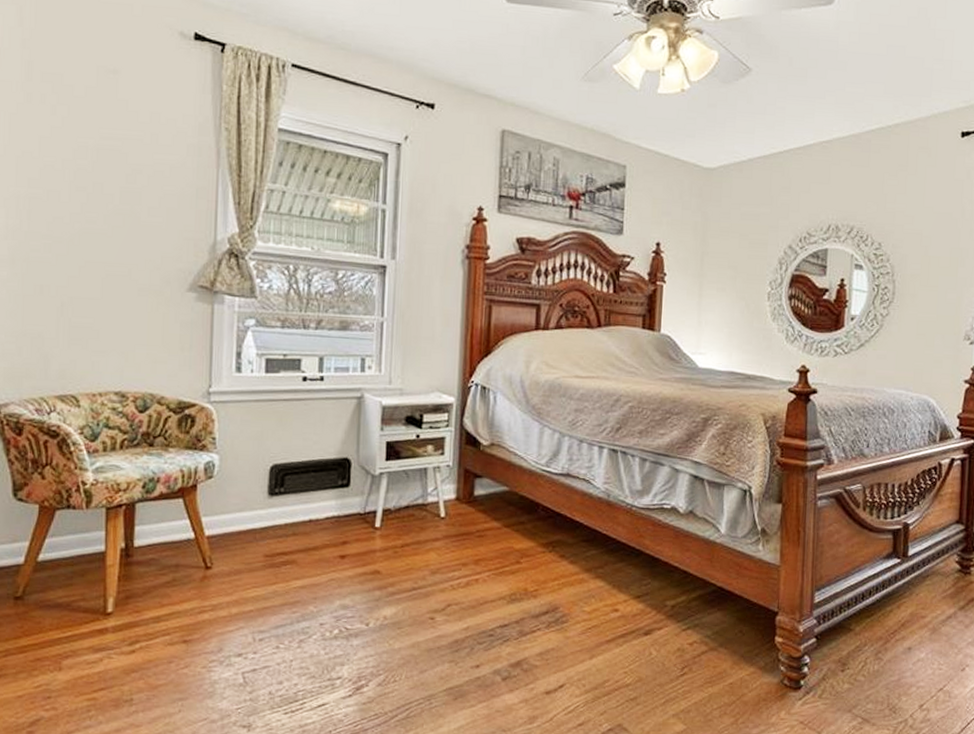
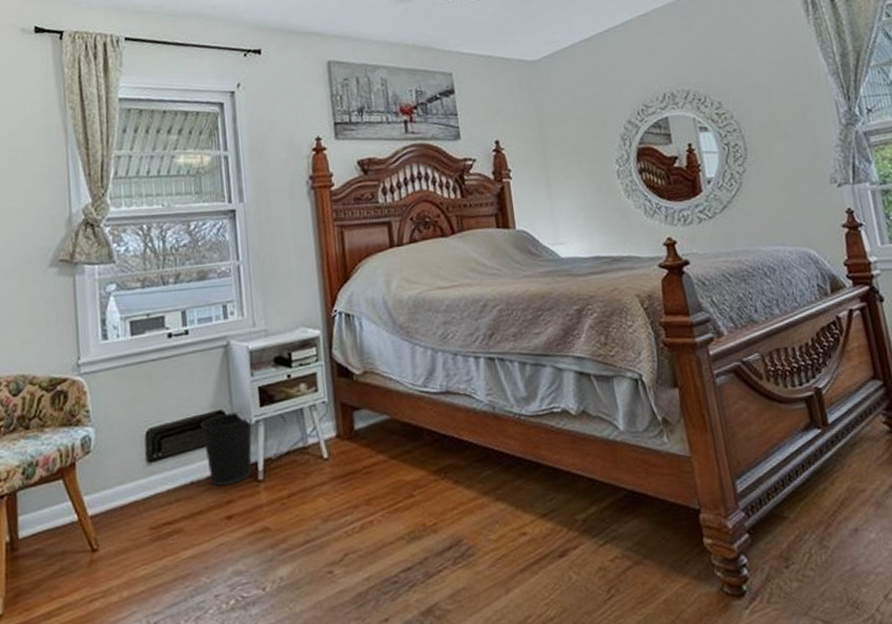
wastebasket: none [325,461,375,527] -> present [200,411,252,486]

